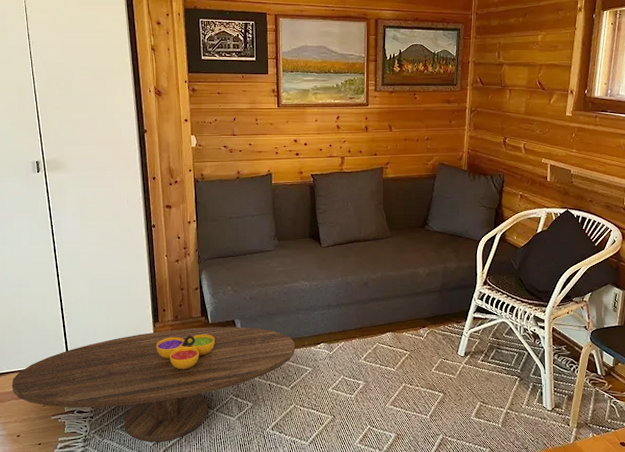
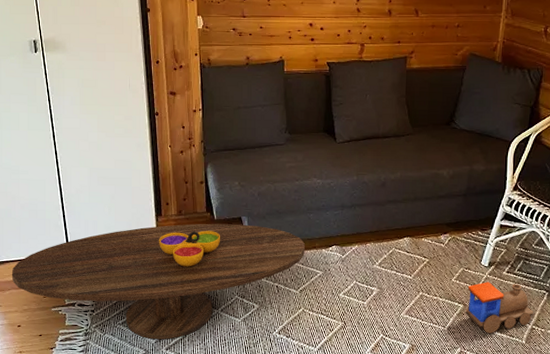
toy train: none [445,370,507,419] -> present [465,281,533,334]

